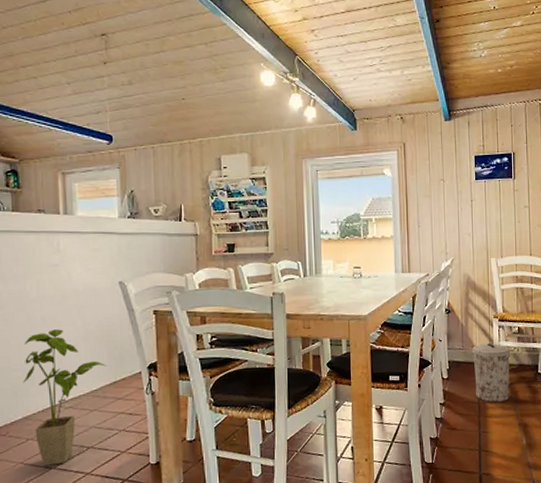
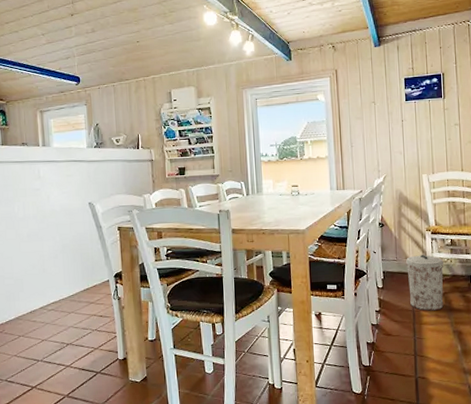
house plant: present [23,329,107,466] -> none [14,244,80,359]

